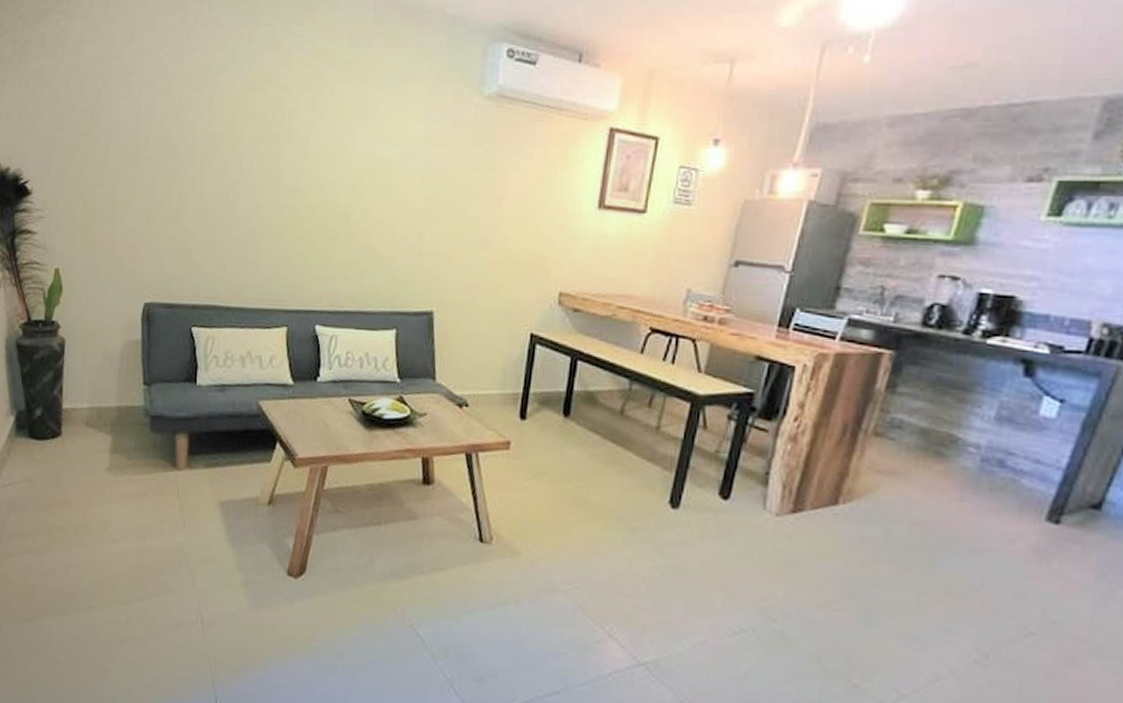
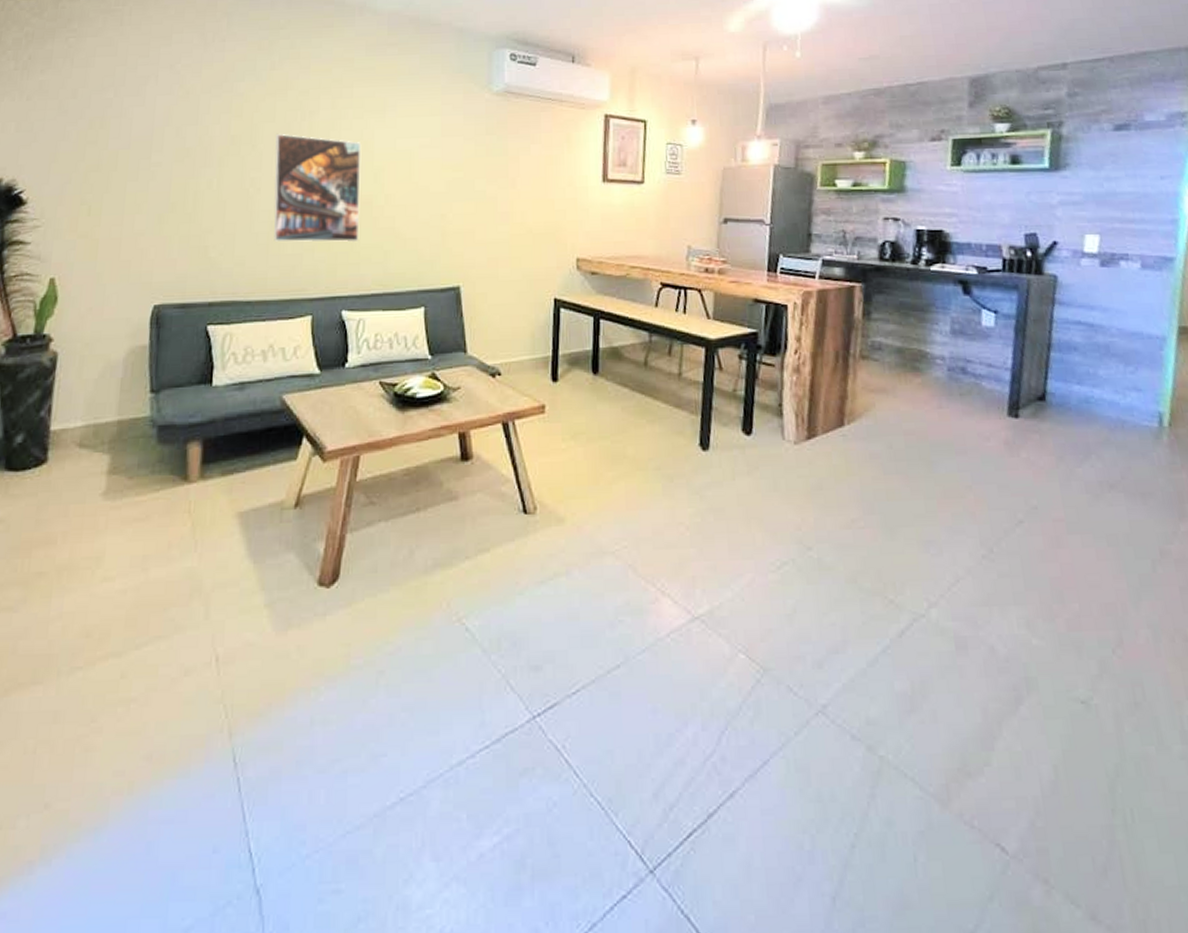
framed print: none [252,133,341,256] -> present [273,133,362,243]

